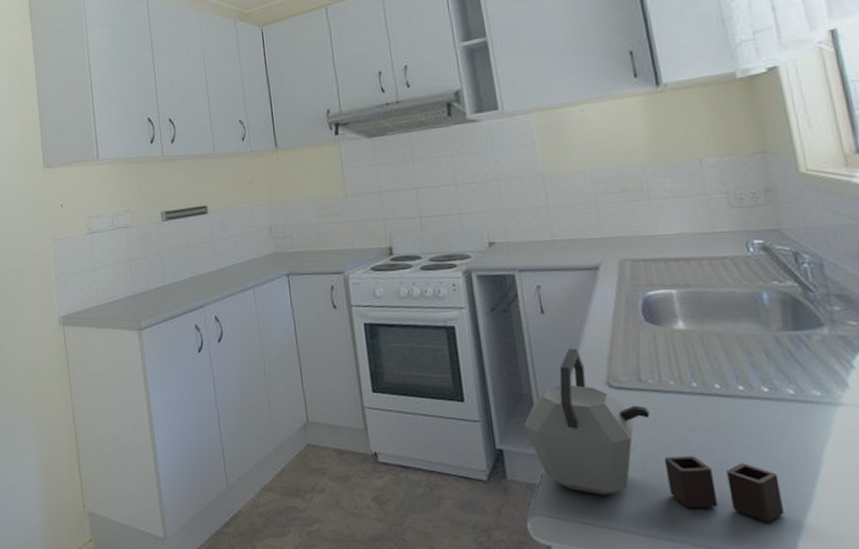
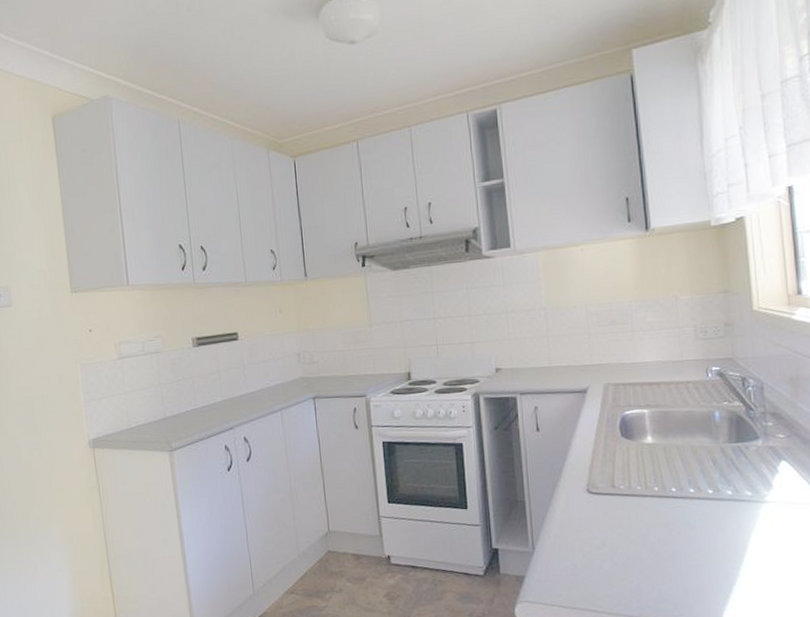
kettle: present [523,348,785,522] -> none [516,460,716,598]

